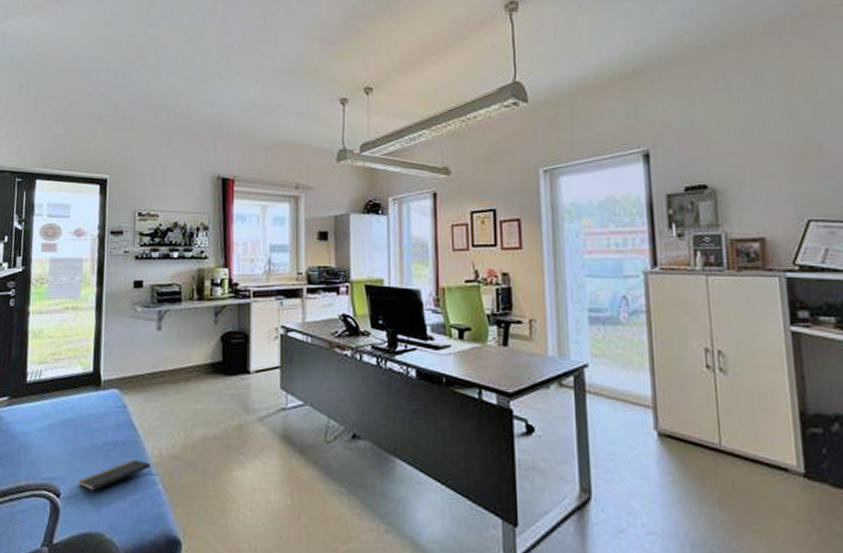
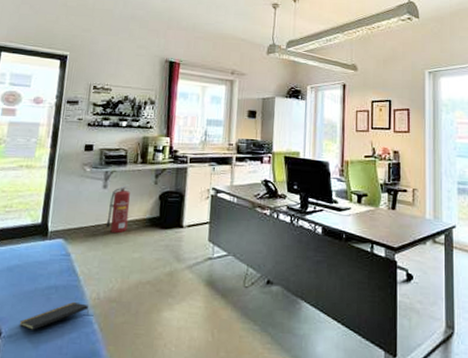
fire extinguisher: none [163,325,188,382] -> present [106,184,131,234]

